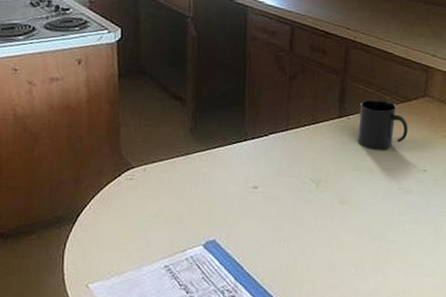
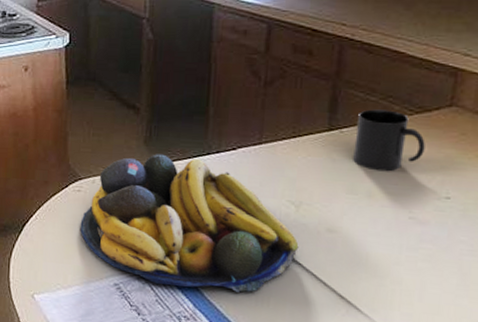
fruit bowl: none [132,141,319,263] -> present [80,154,299,293]

